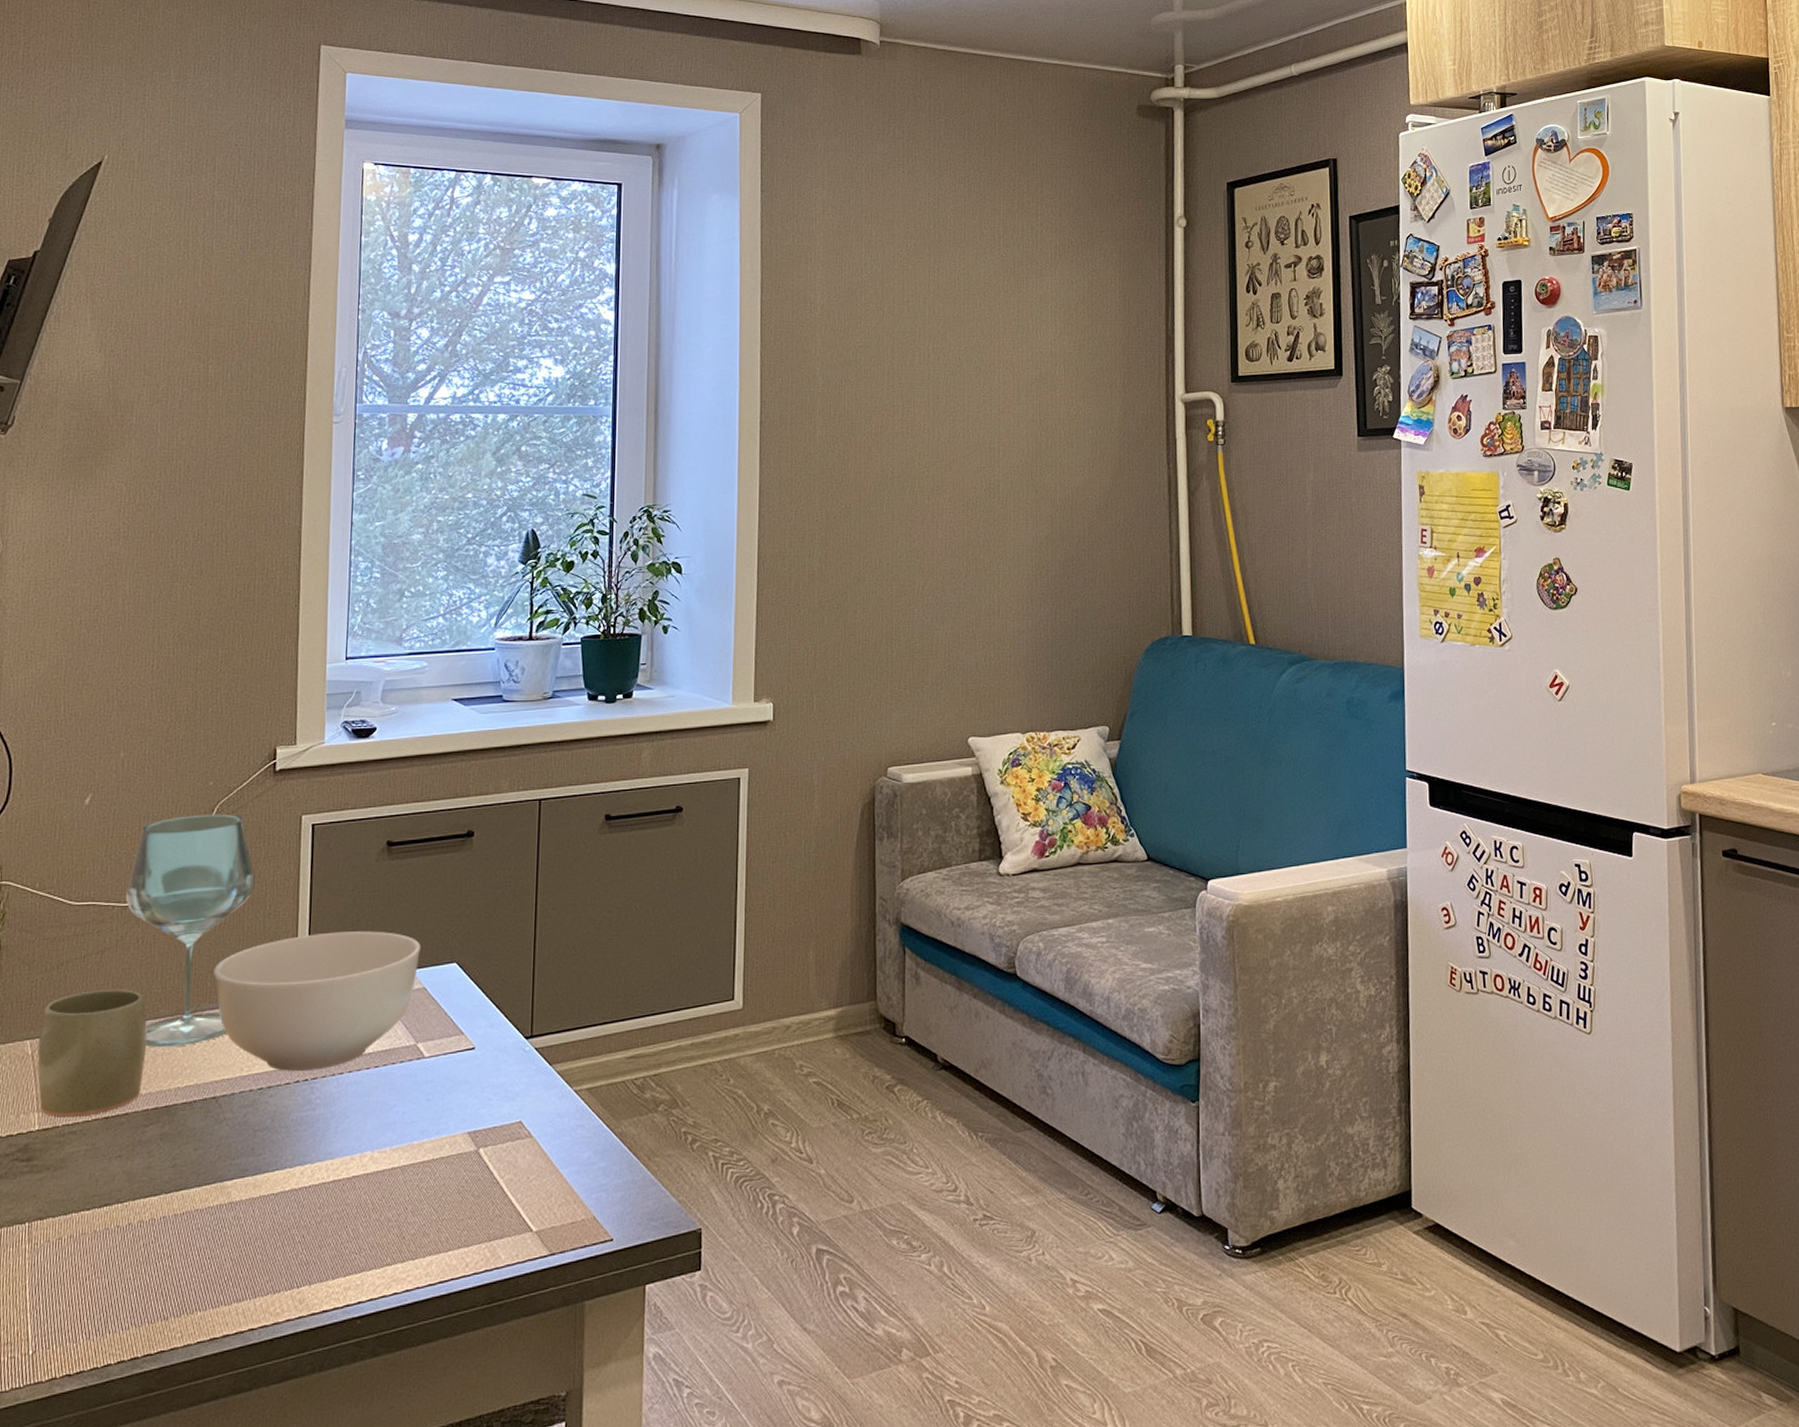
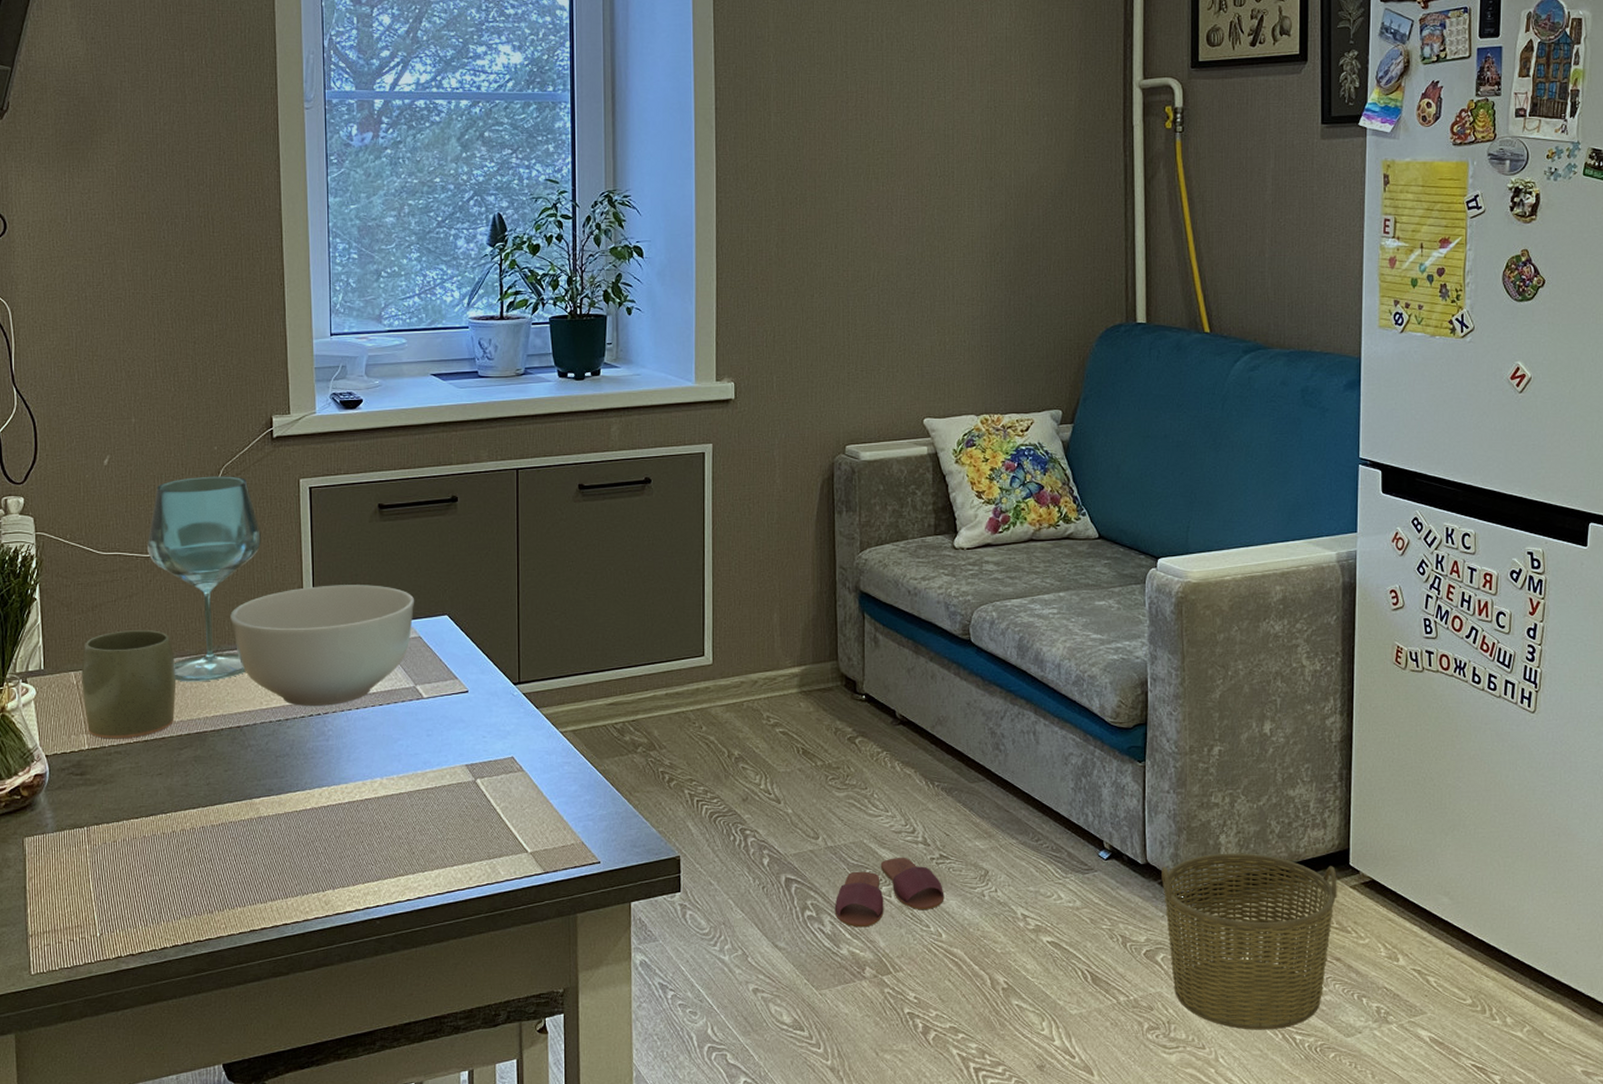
slippers: none [869,1219,988,1303] -> present [834,857,945,927]
basket: none [1218,1199,1400,1401] -> present [1161,853,1337,1030]

